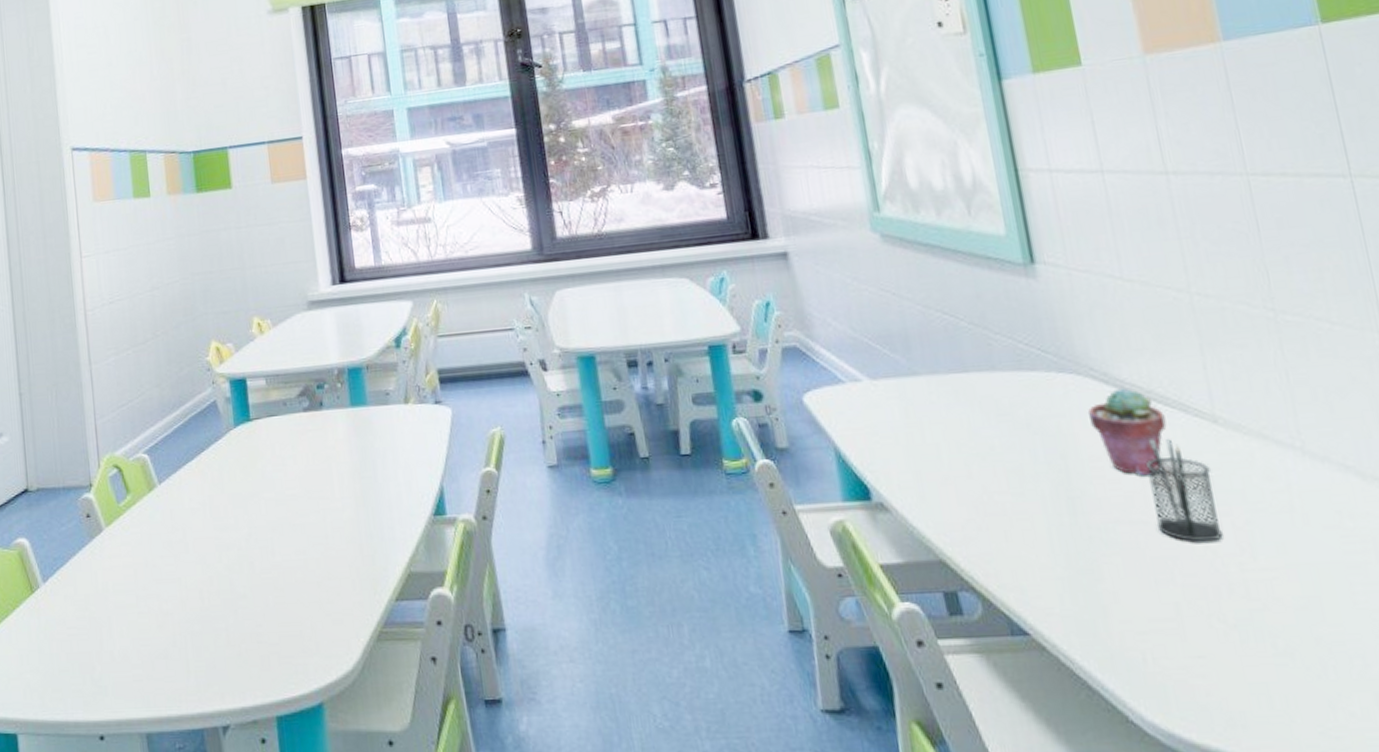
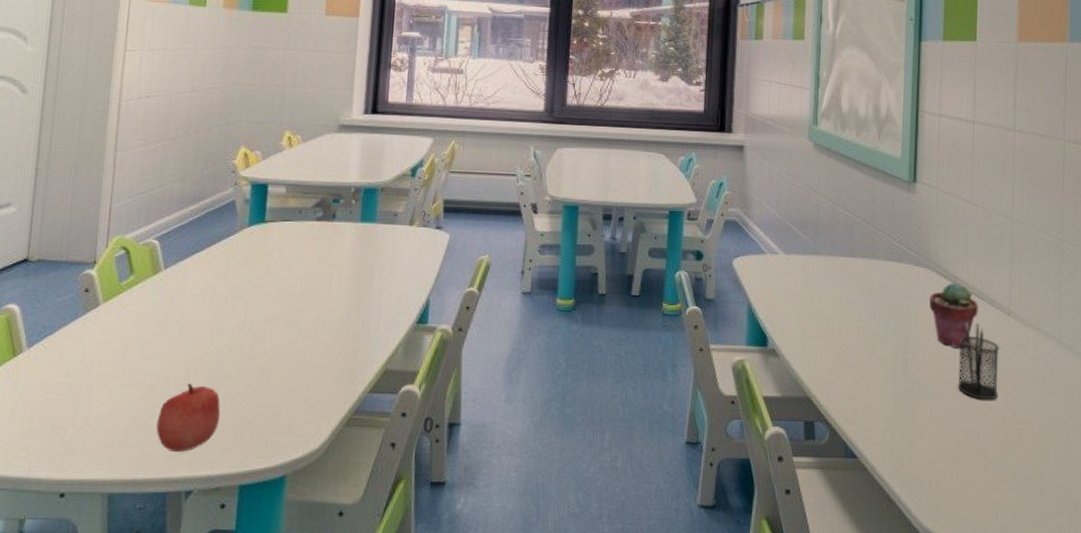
apple: none [180,606,243,683] -> present [156,383,220,452]

